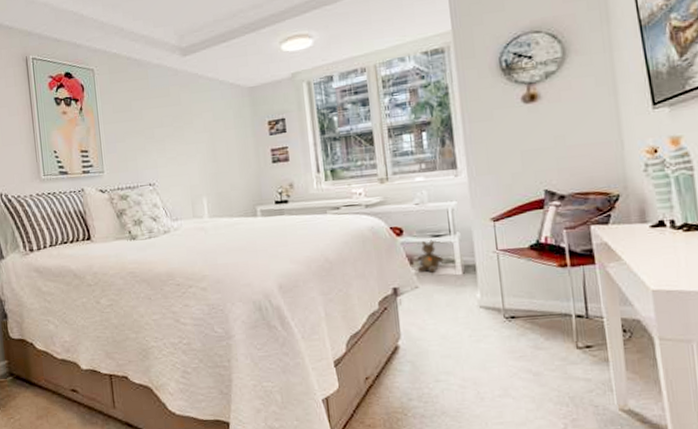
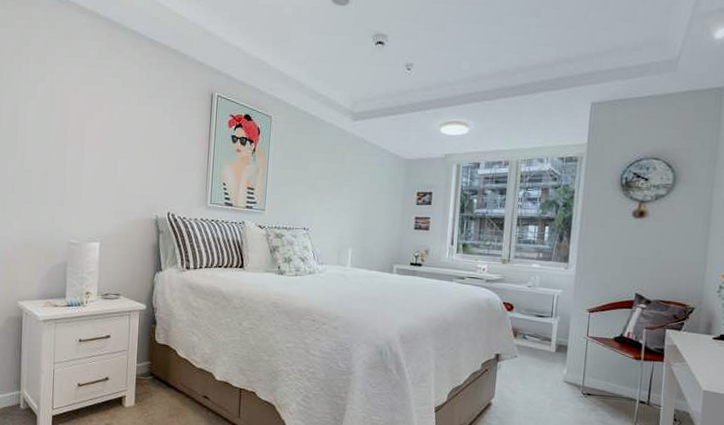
teddy bear: present [417,241,444,274] -> none [519,319,542,347]

